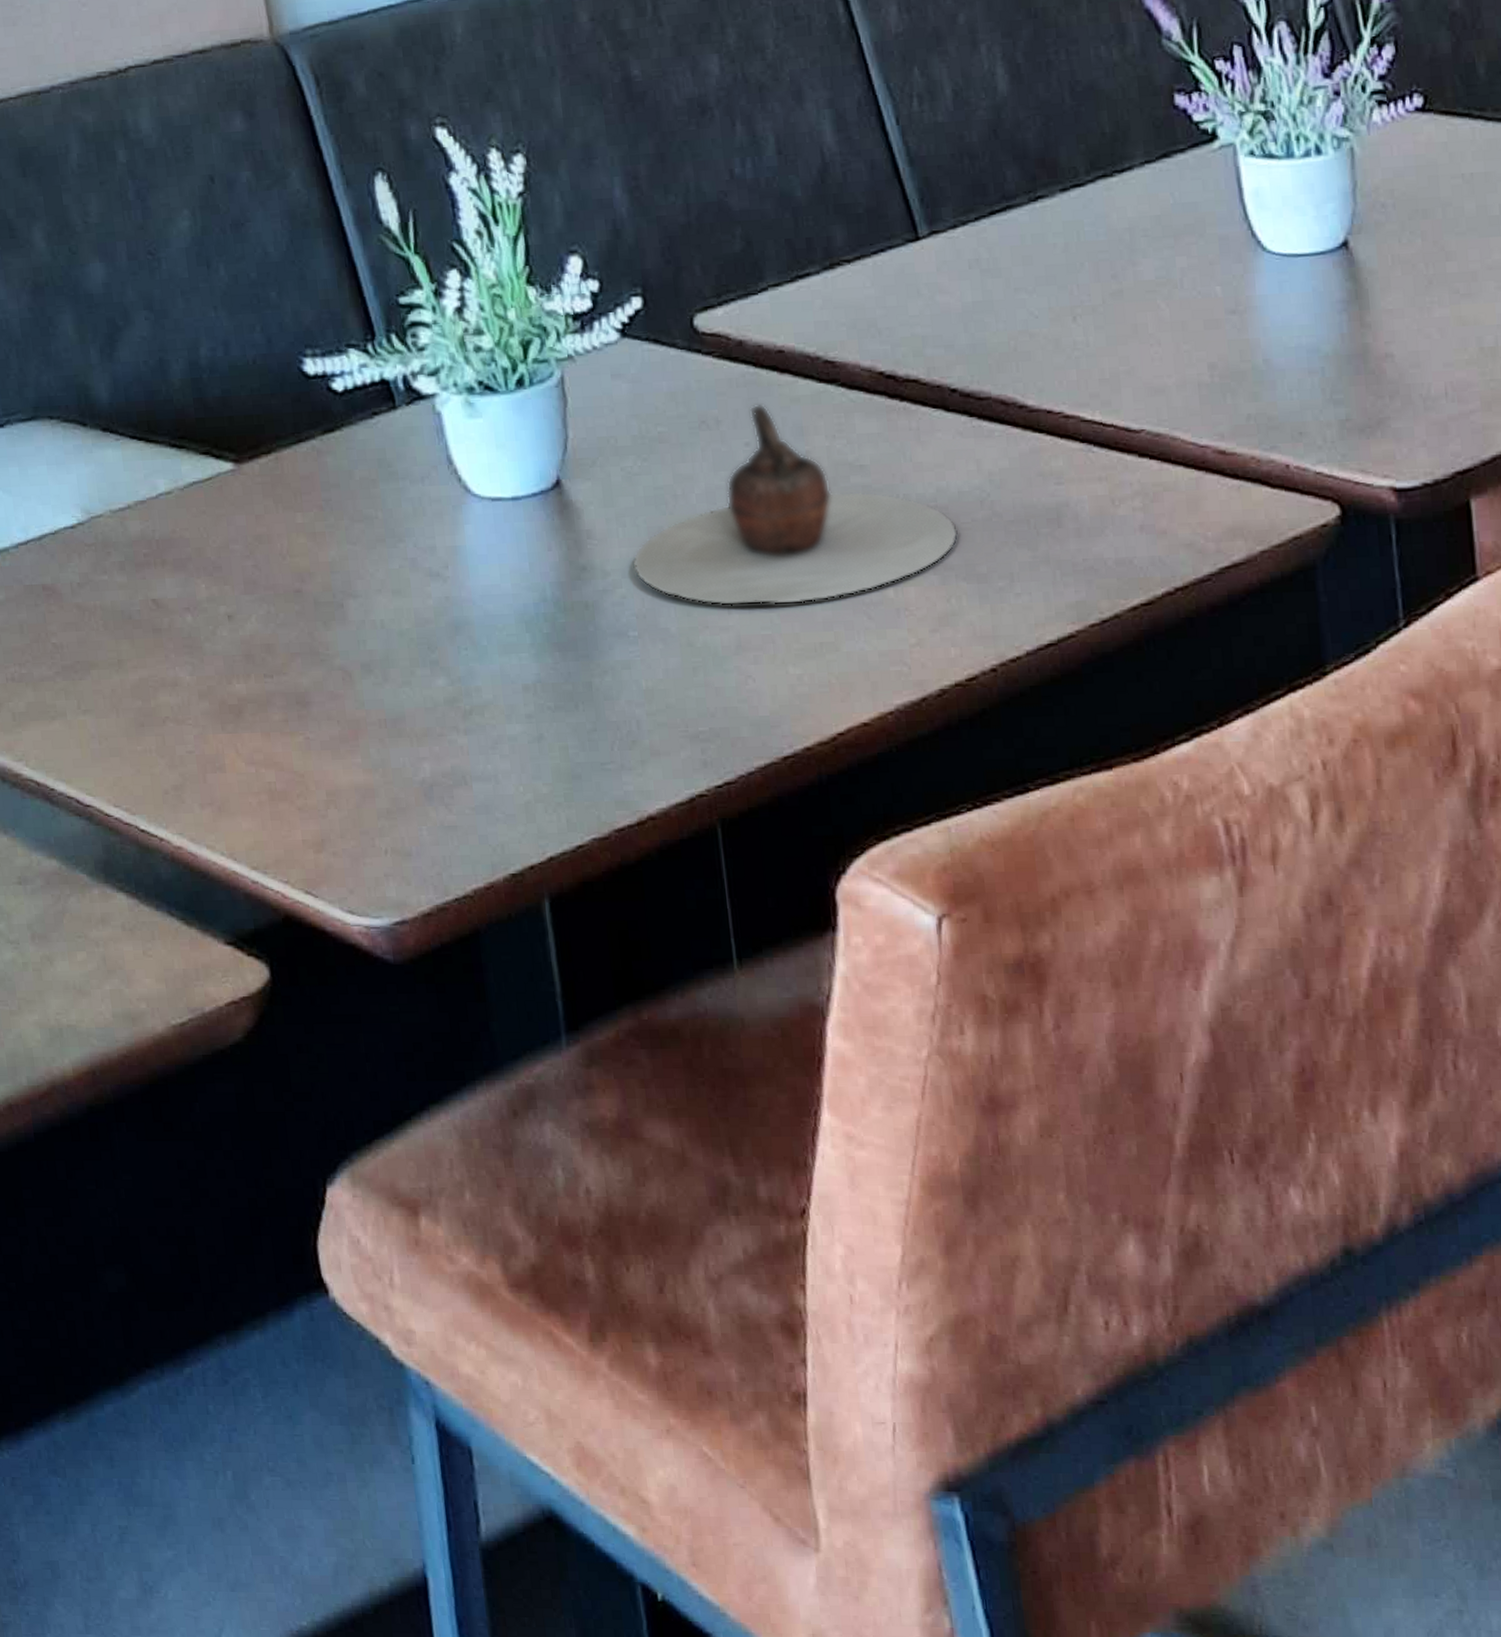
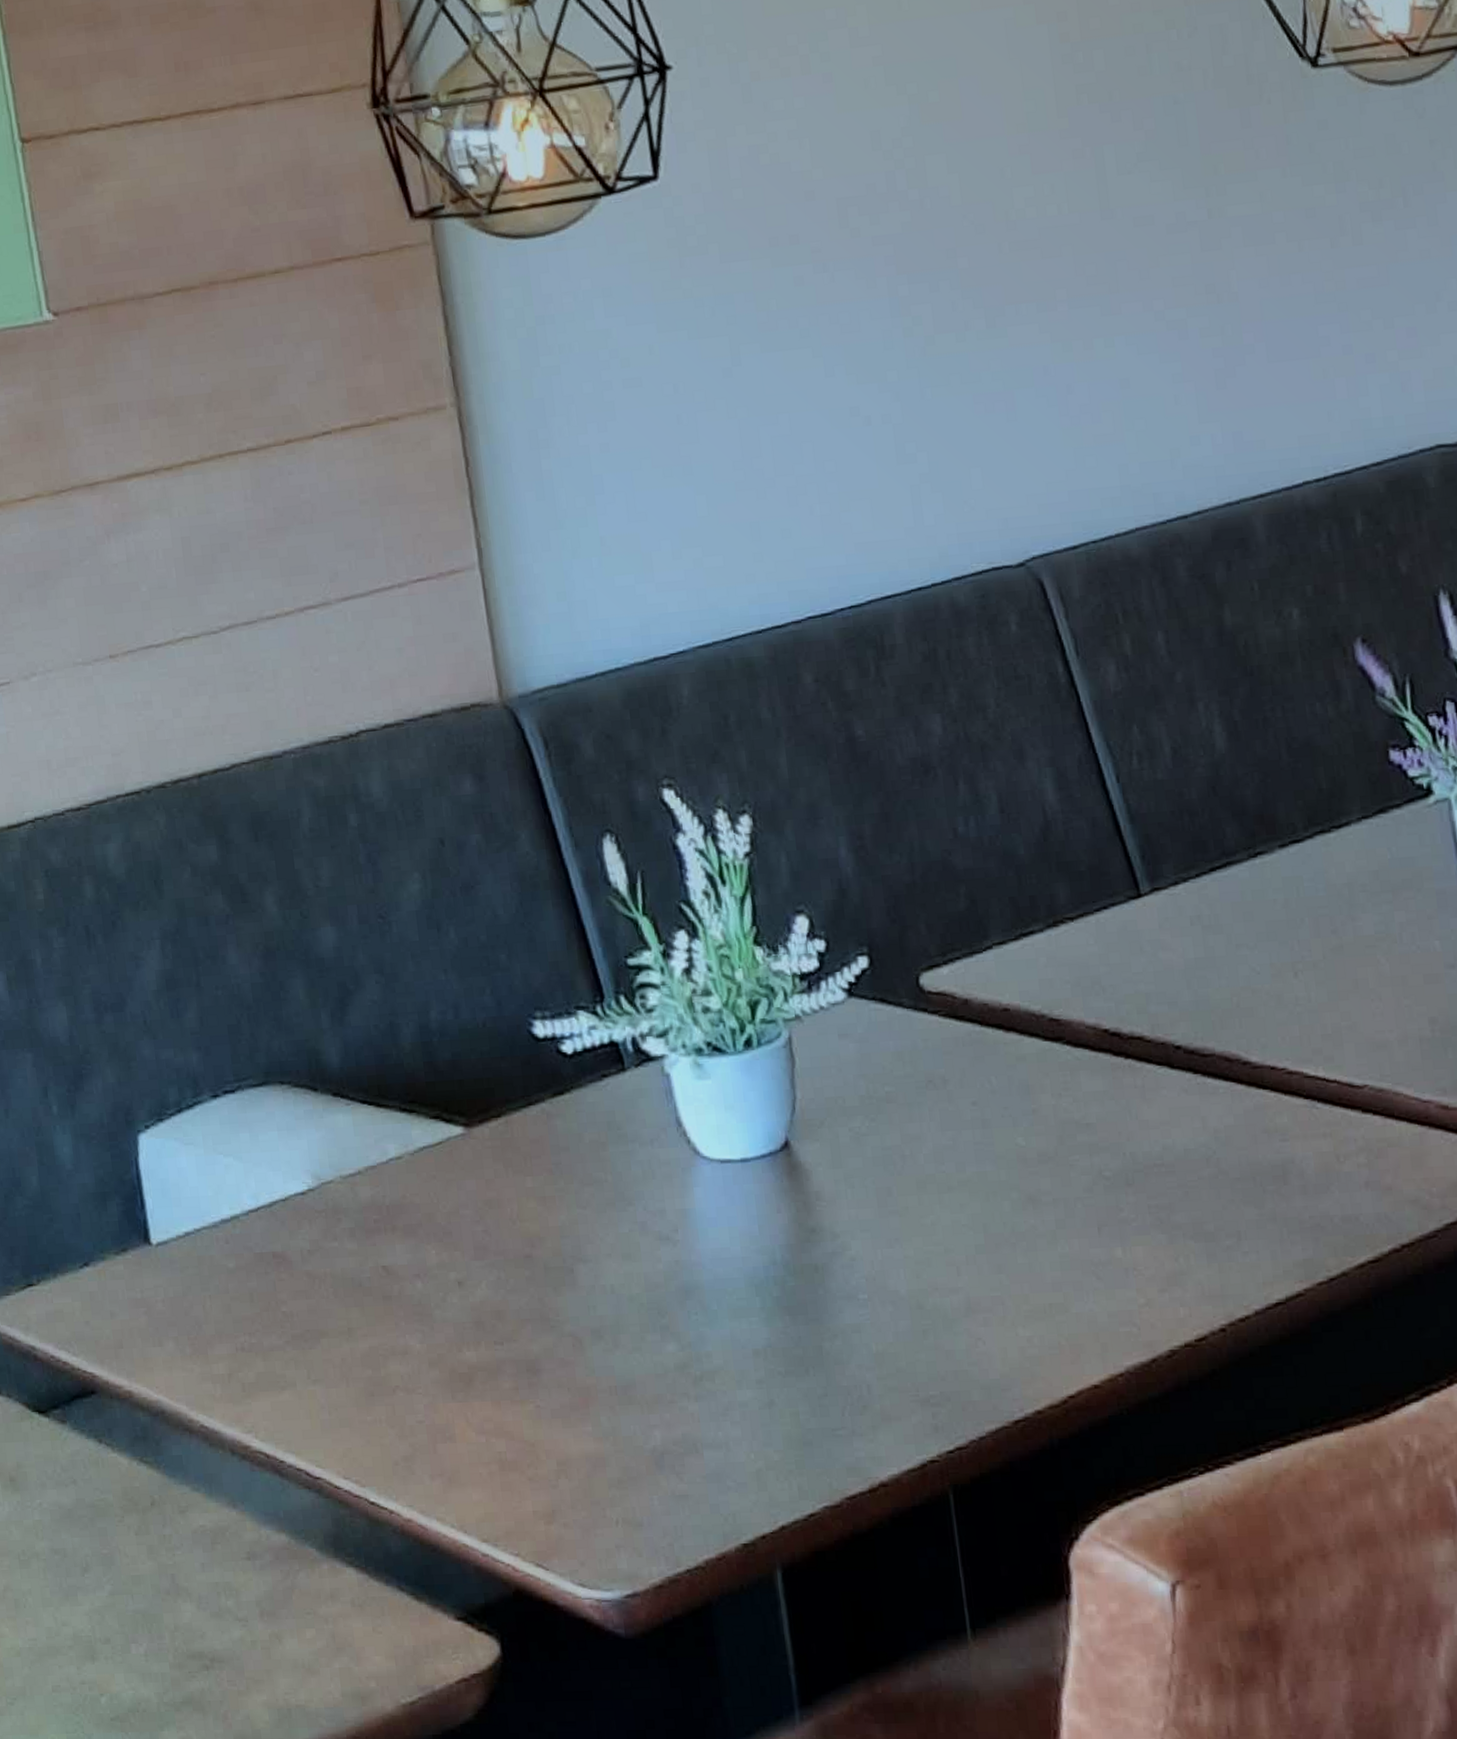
teapot: present [631,403,959,606] -> none [860,1062,1186,1268]

